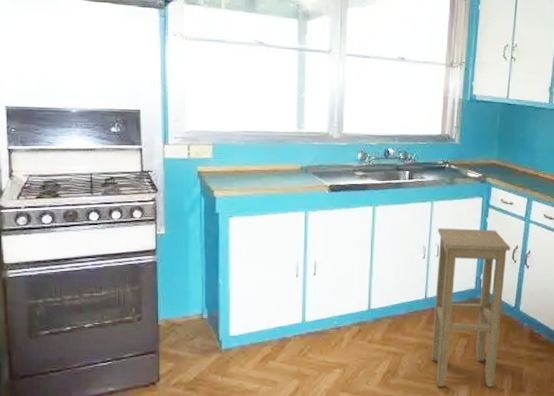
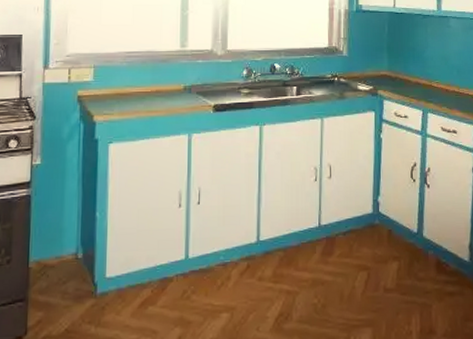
stool: present [431,228,511,387] -> none [328,146,409,331]

